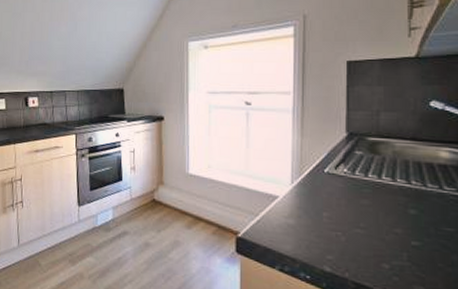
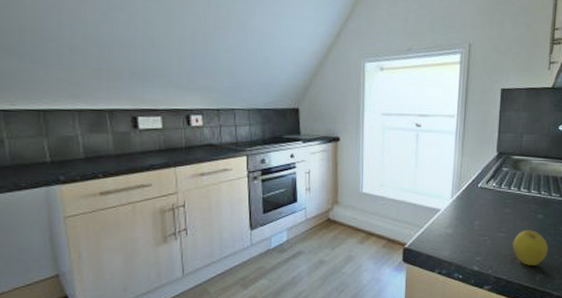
apple: none [376,227,428,274] -> present [513,230,548,266]

